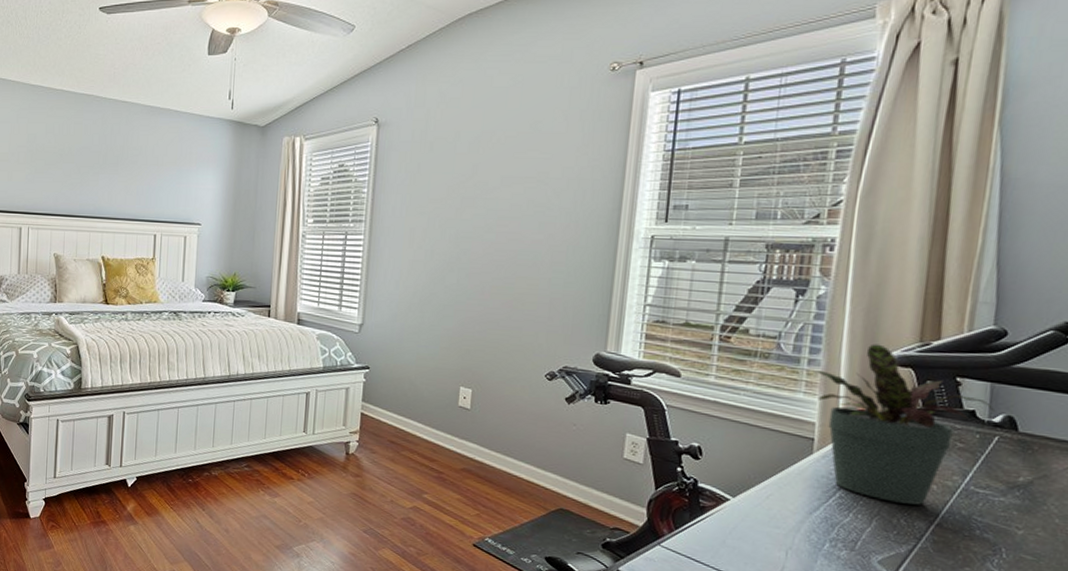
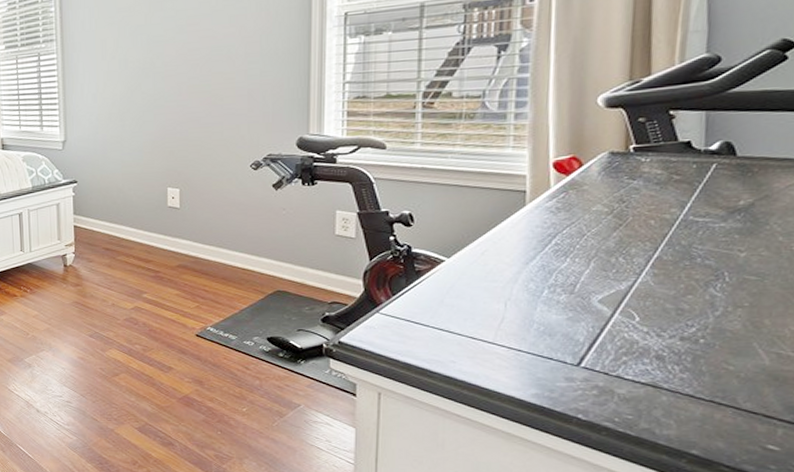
potted plant: present [817,344,996,505] -> none [525,88,712,242]

